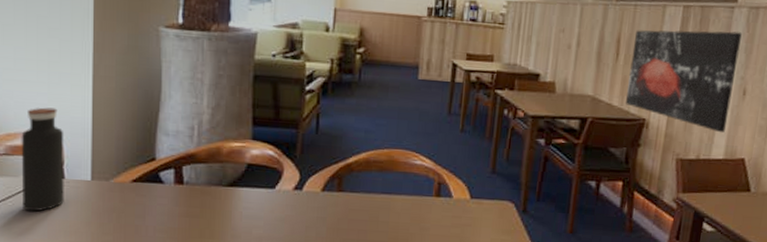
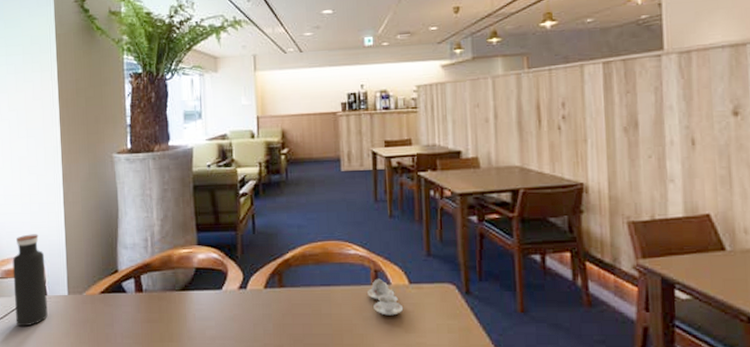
cup set: none [428,191,462,228] -> present [368,278,404,316]
wall art: present [625,30,742,133] -> none [554,80,680,189]

